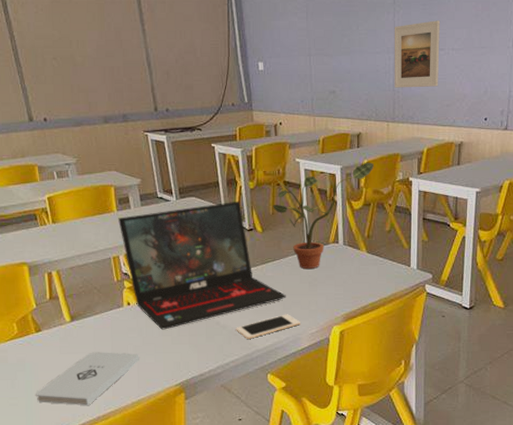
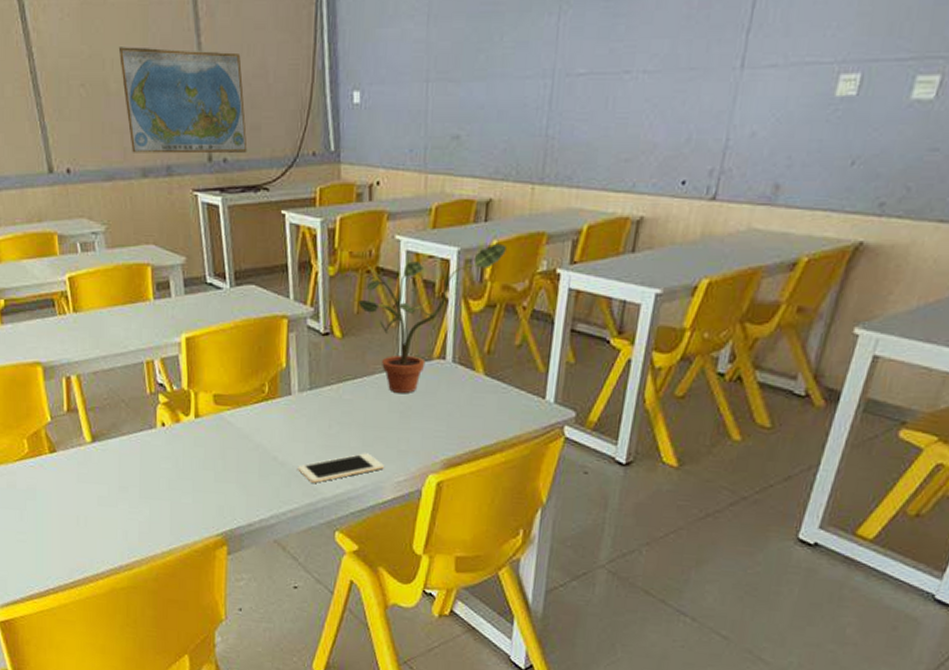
notepad: present [36,352,139,406] -> none [48,483,173,552]
world map: none [82,32,184,106] -> present [118,47,247,154]
laptop: present [118,201,286,330] -> none [155,292,368,462]
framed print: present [394,20,440,88] -> none [547,25,629,132]

